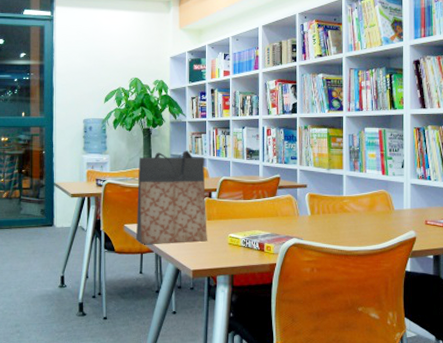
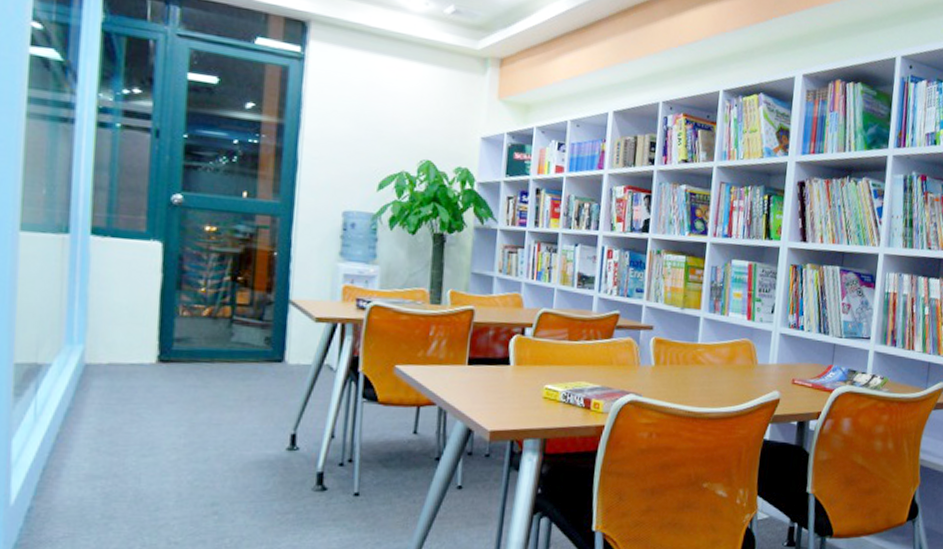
bag: present [136,150,207,245] -> none [412,268,520,395]

